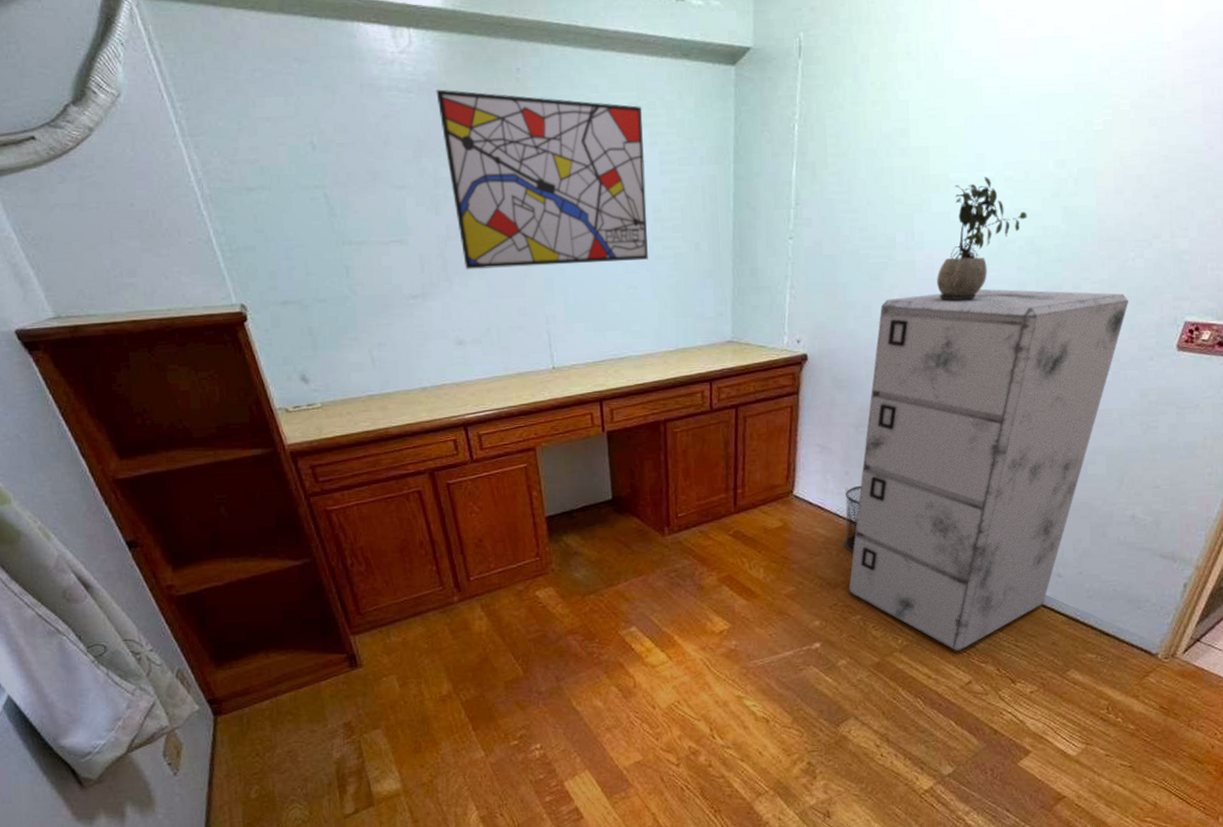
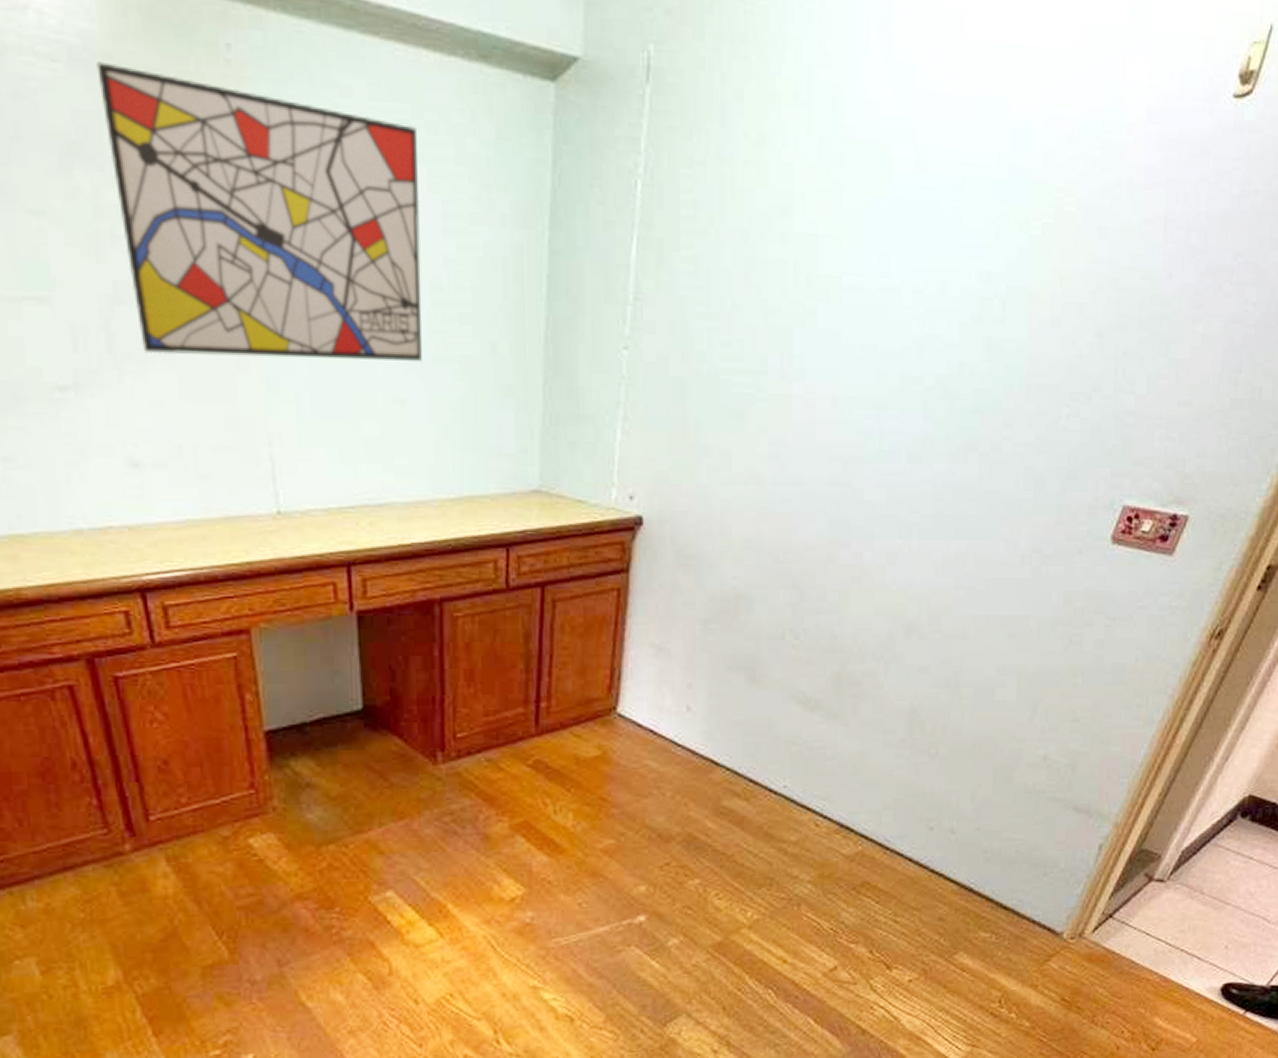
waste bin: present [844,485,861,552] -> none [683,703,708,794]
filing cabinet: present [849,288,1128,651] -> none [686,441,1058,928]
potted plant: present [937,177,1027,302] -> none [819,285,940,457]

